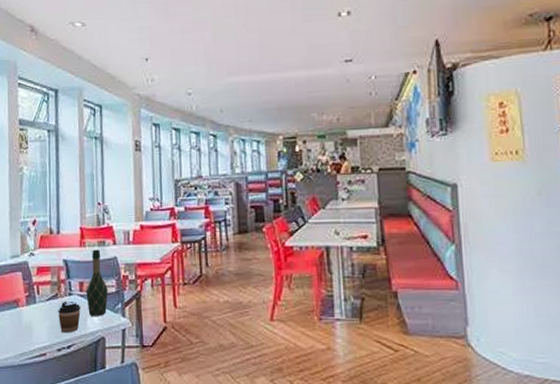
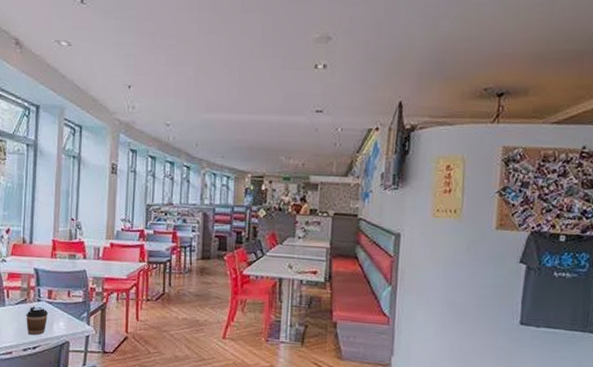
wine bottle: present [86,249,109,316] -> none [54,261,76,323]

